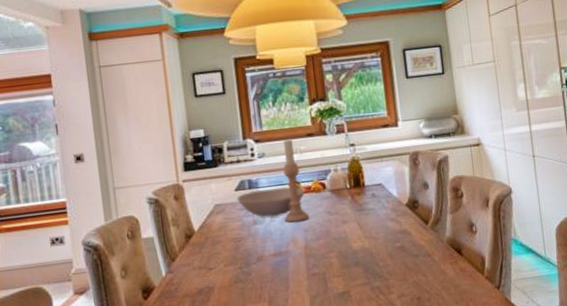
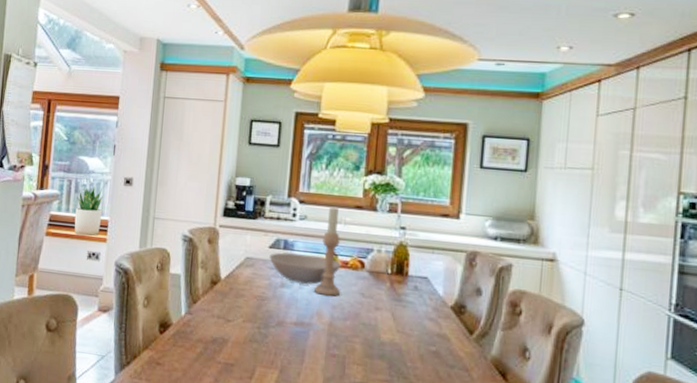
planter: none [25,169,59,224] -> present [74,186,104,236]

